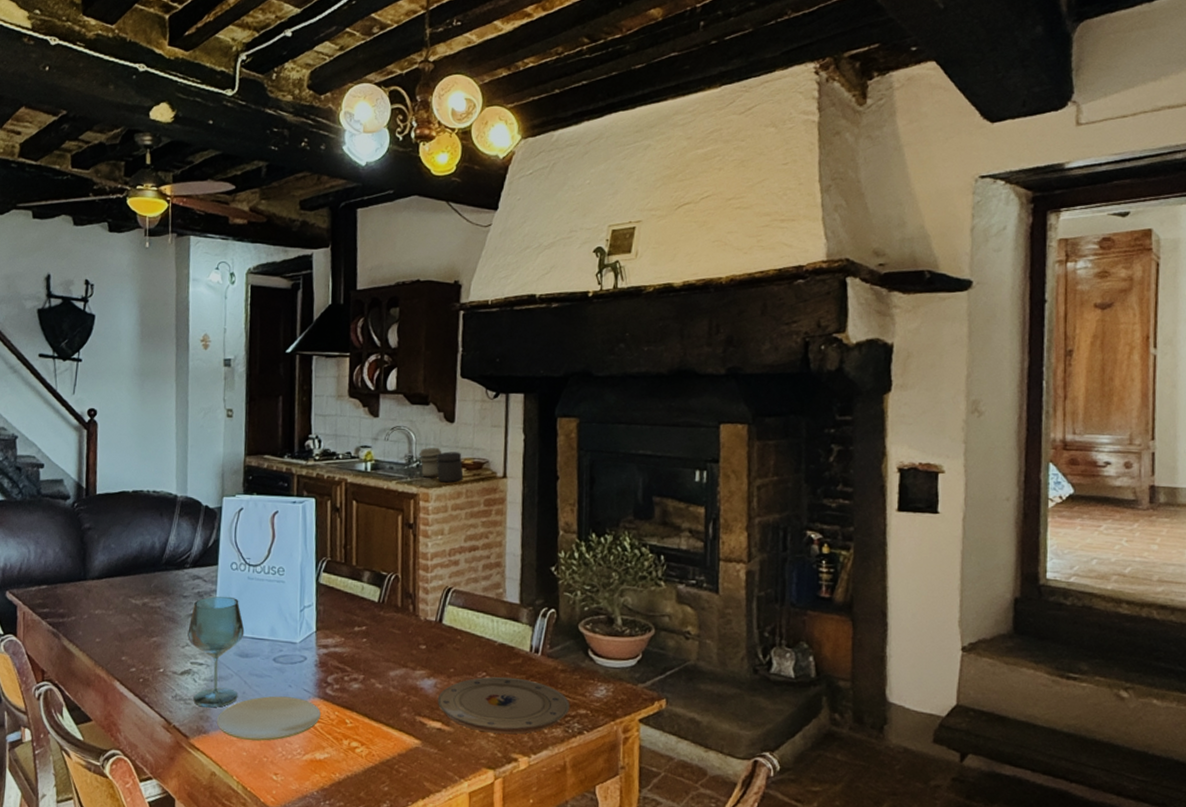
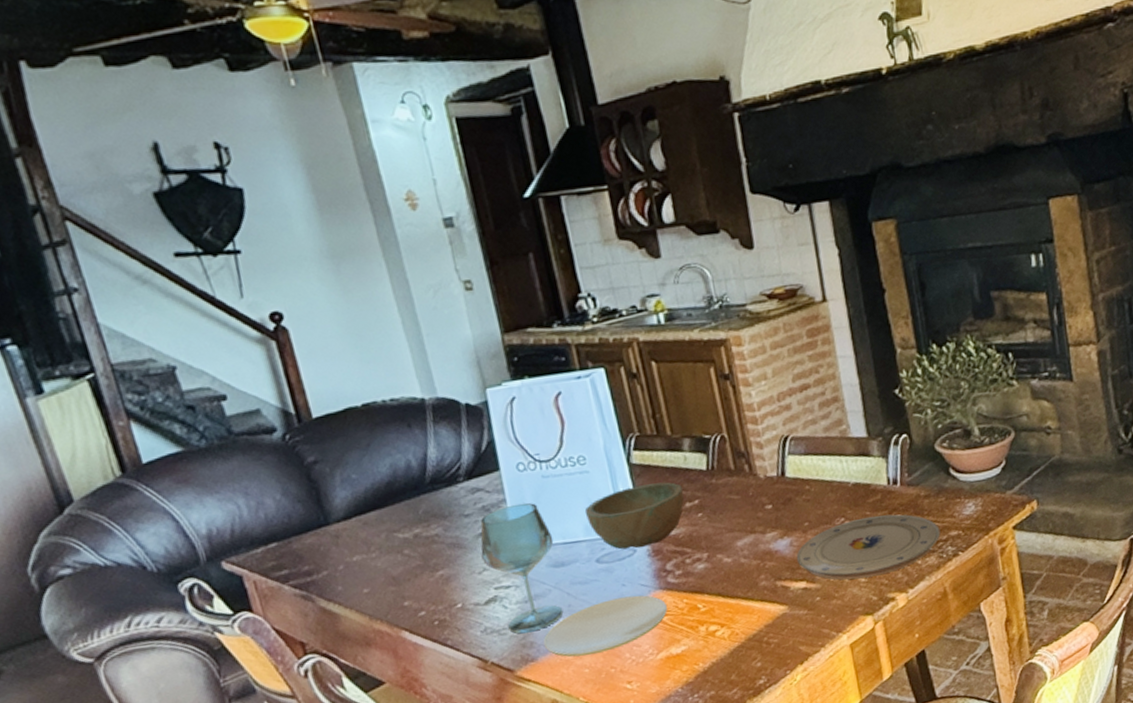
bowl: none [273,603,355,658] -> present [584,482,684,550]
jar: present [418,447,442,478] -> none [719,280,748,319]
jar: present [436,451,464,483] -> none [739,281,777,320]

